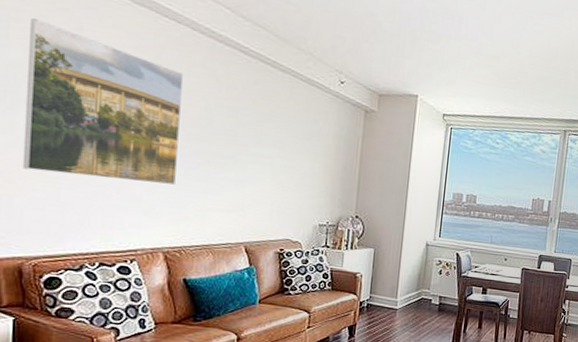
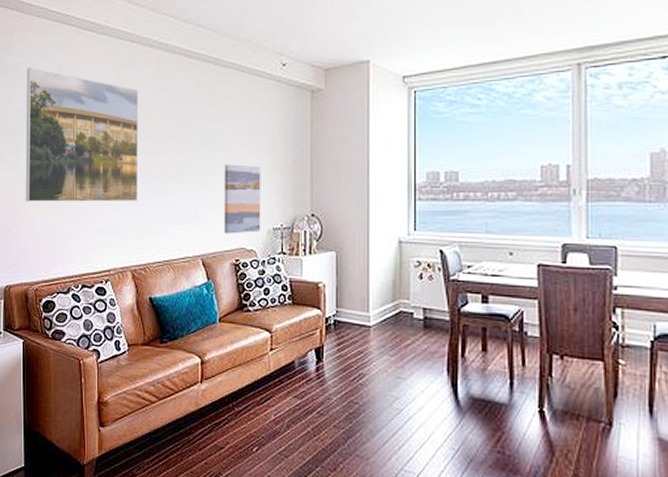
wall art: none [270,162,312,227] -> present [223,164,261,234]

